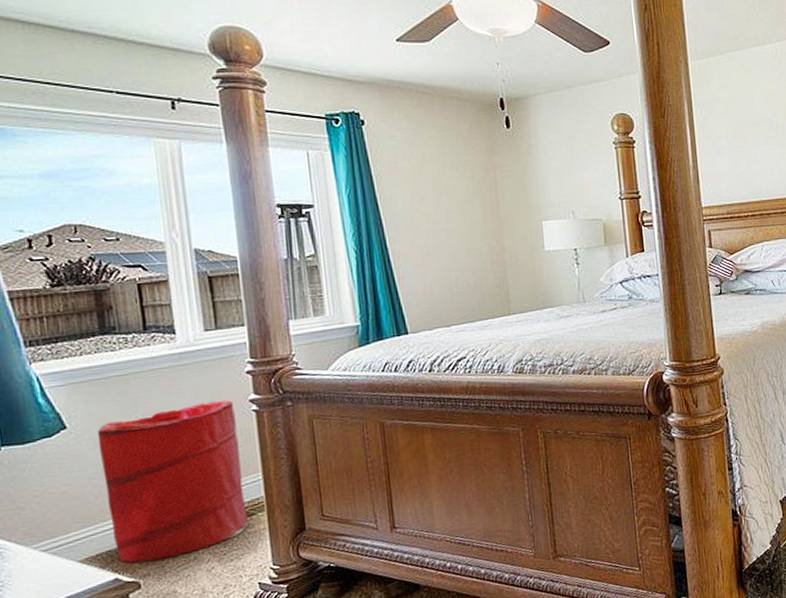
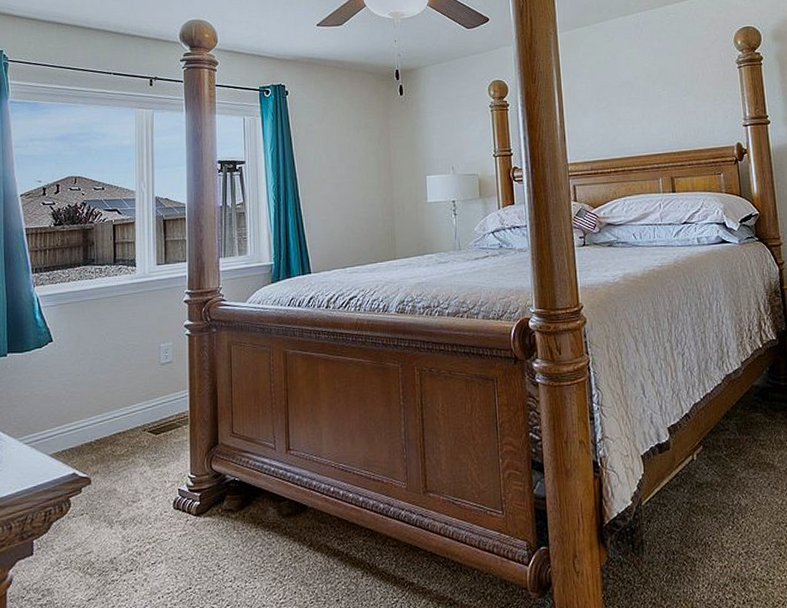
laundry hamper: present [97,400,249,564] -> none [73,324,175,462]

